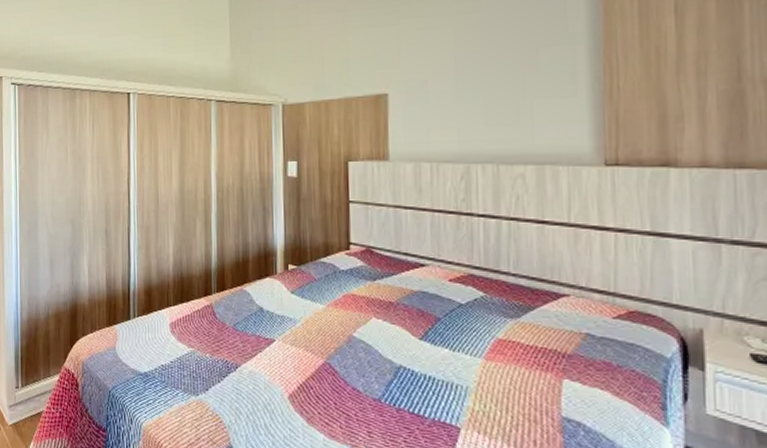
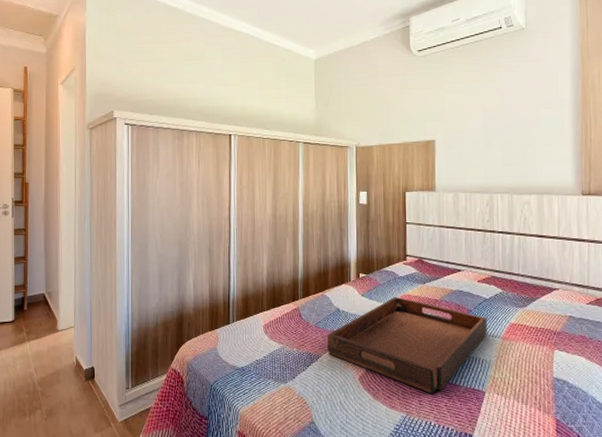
serving tray: none [248,295,463,424] -> present [327,296,487,393]

